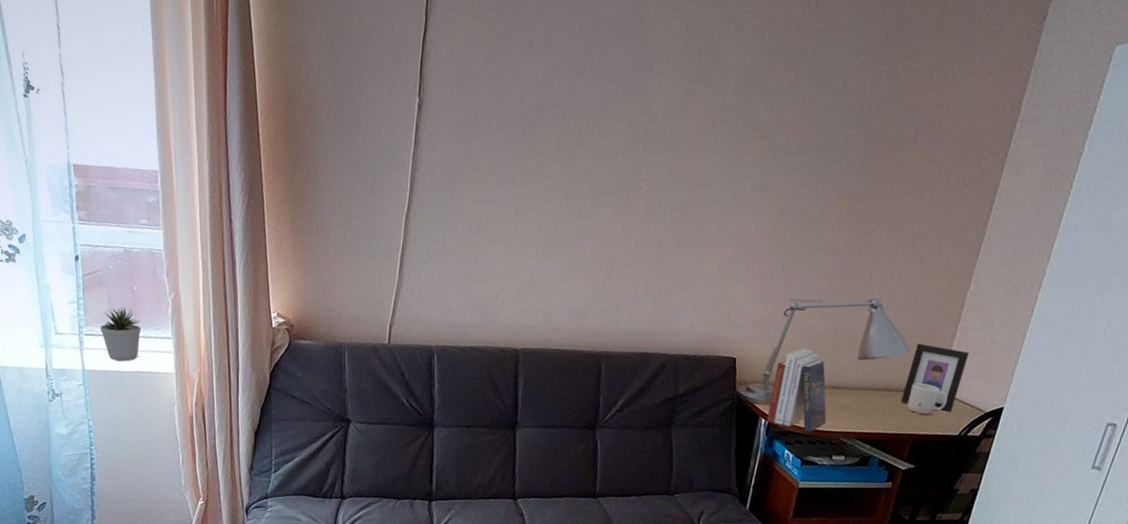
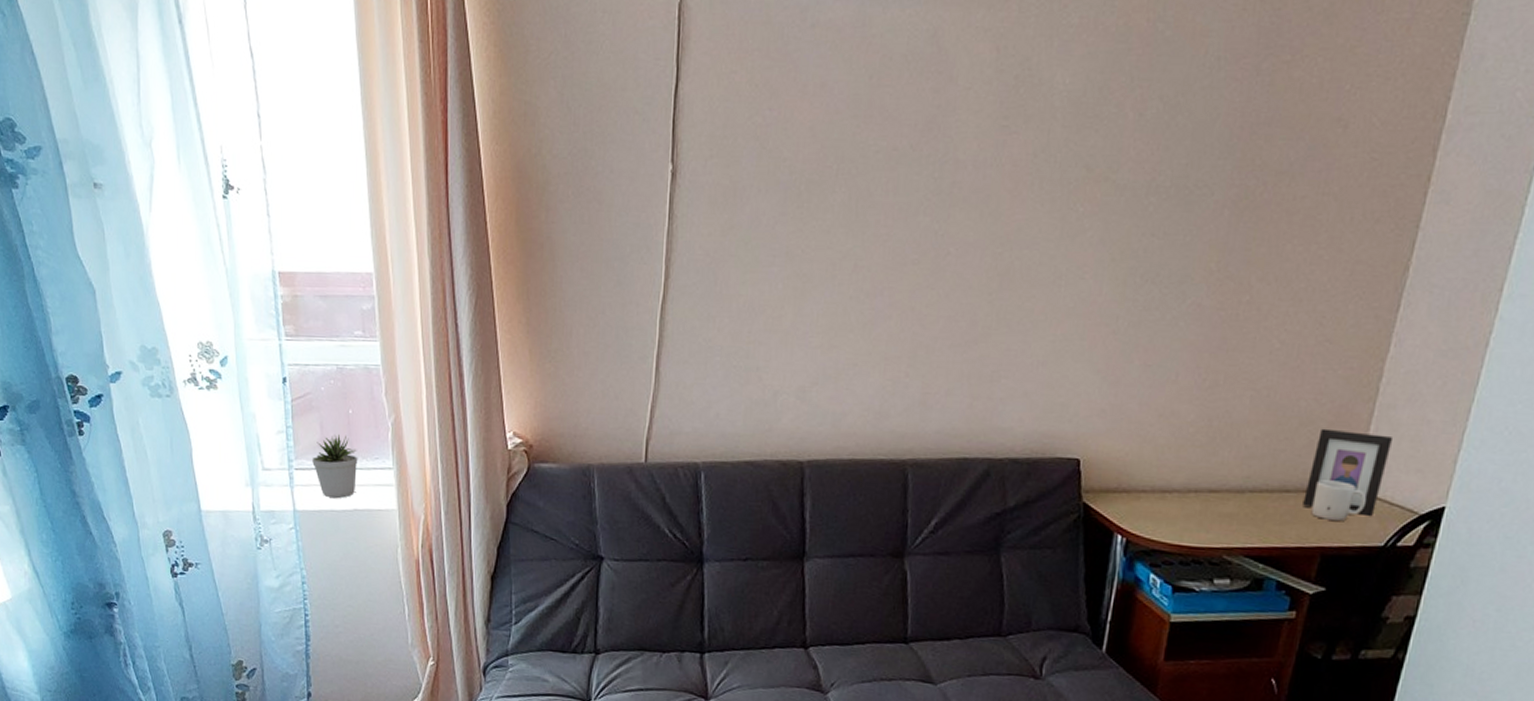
desk lamp: present [736,297,910,406] -> none [1082,371,1311,518]
books: present [766,348,827,433] -> none [1123,442,1204,550]

